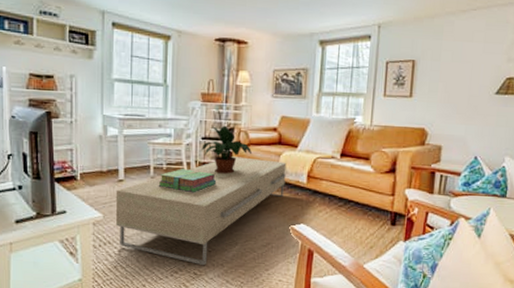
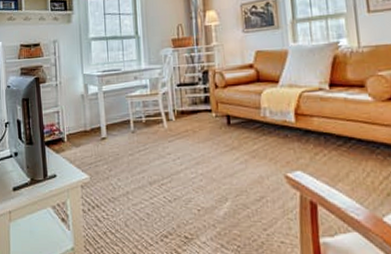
coffee table: present [115,156,287,266] -> none [99,100,271,228]
stack of books: present [158,169,217,193] -> none [139,119,198,145]
potted plant: present [201,123,253,174] -> none [178,65,231,121]

